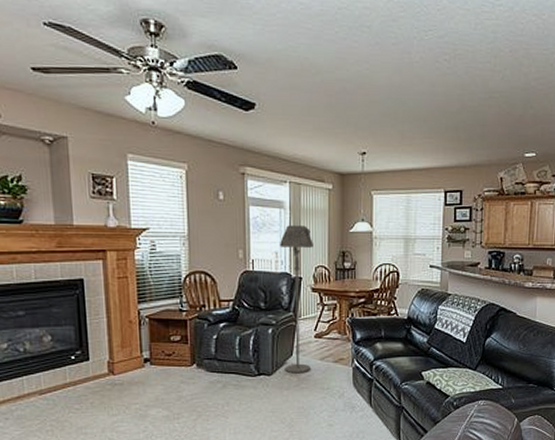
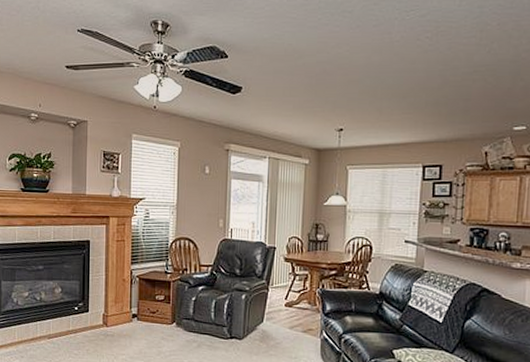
floor lamp: present [279,225,313,374] -> none [255,198,288,340]

